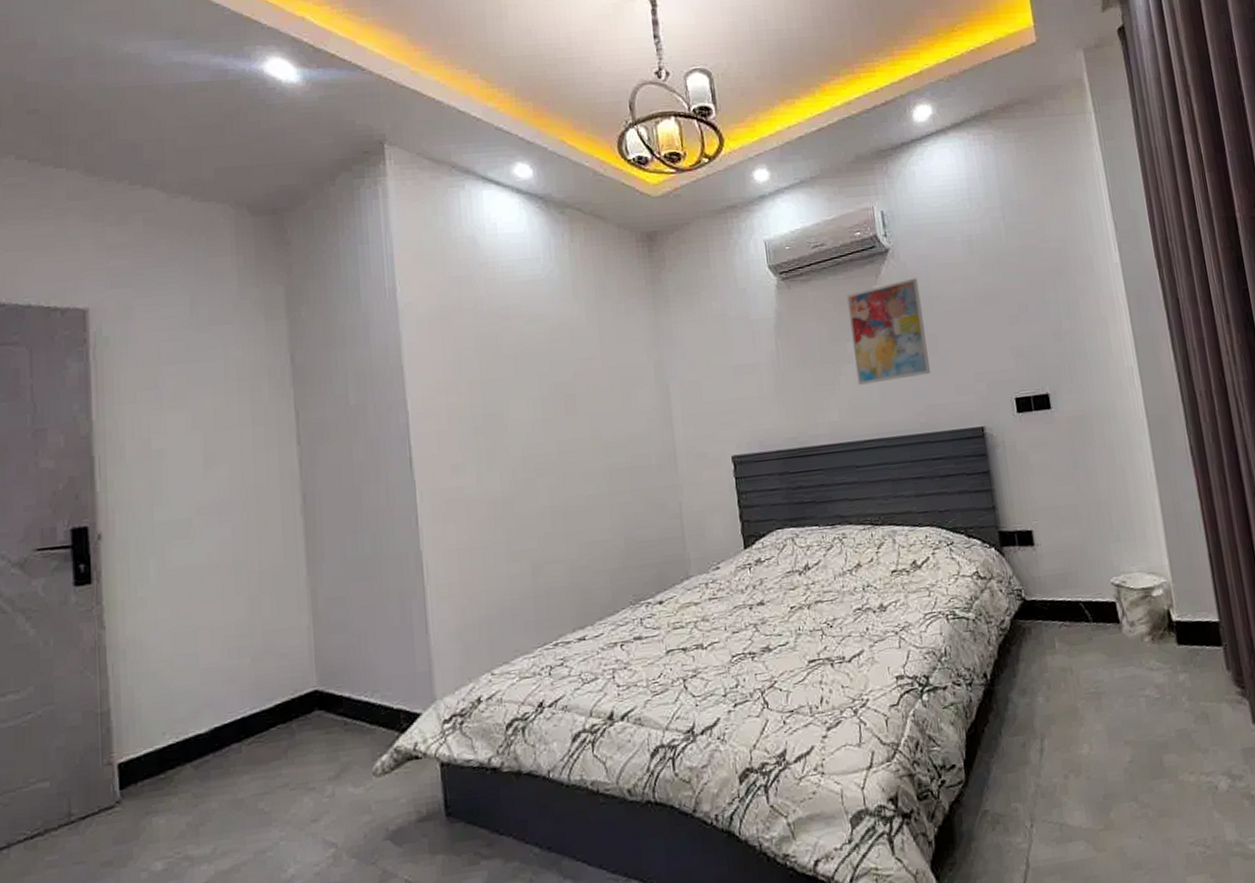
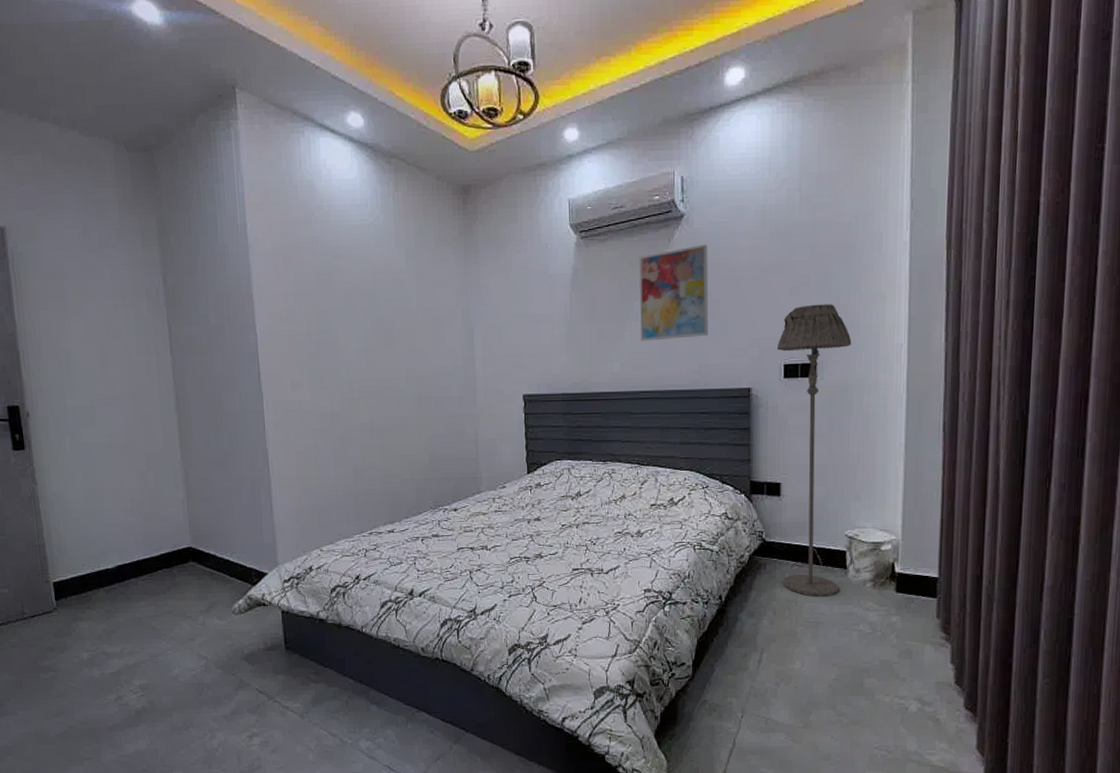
floor lamp: none [1004,330,1116,661] -> present [776,304,852,597]

